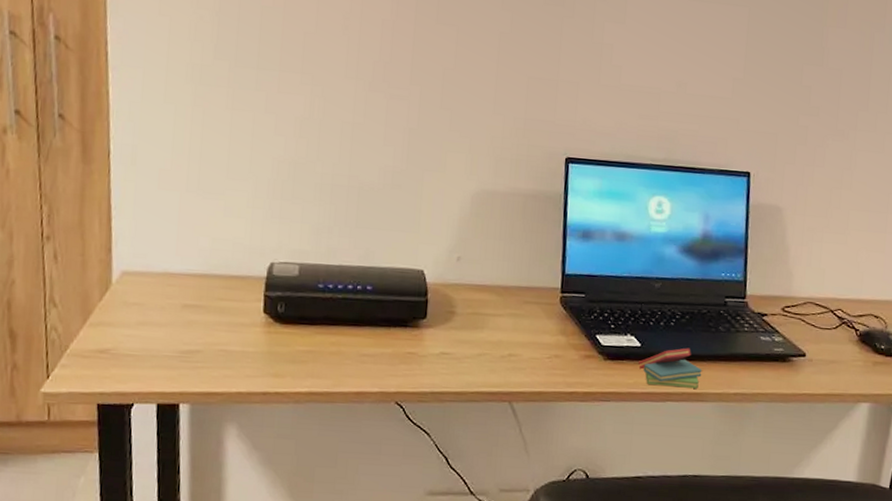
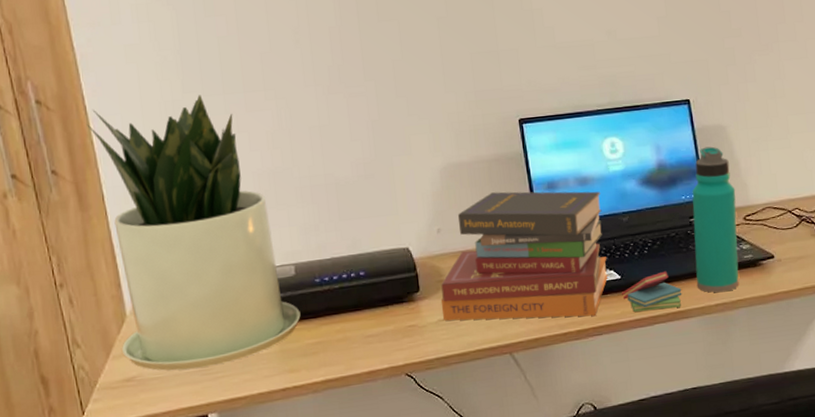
planter: none [99,58,297,354] -> present [87,95,301,371]
books: none [445,229,638,380] -> present [440,191,608,321]
water bottle: none [718,226,780,382] -> present [692,146,739,293]

